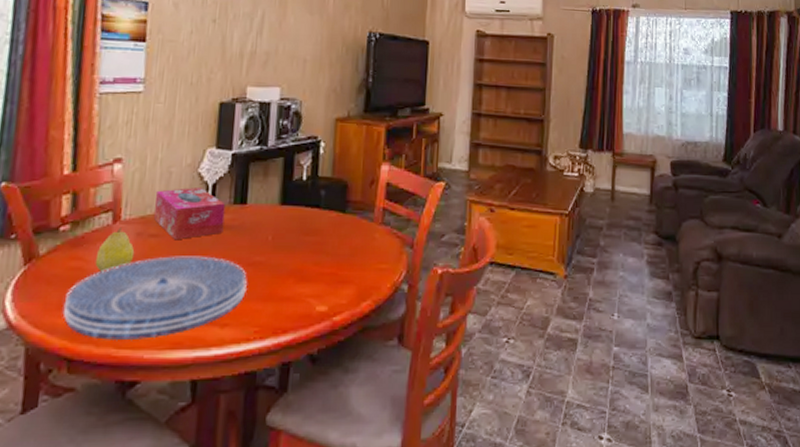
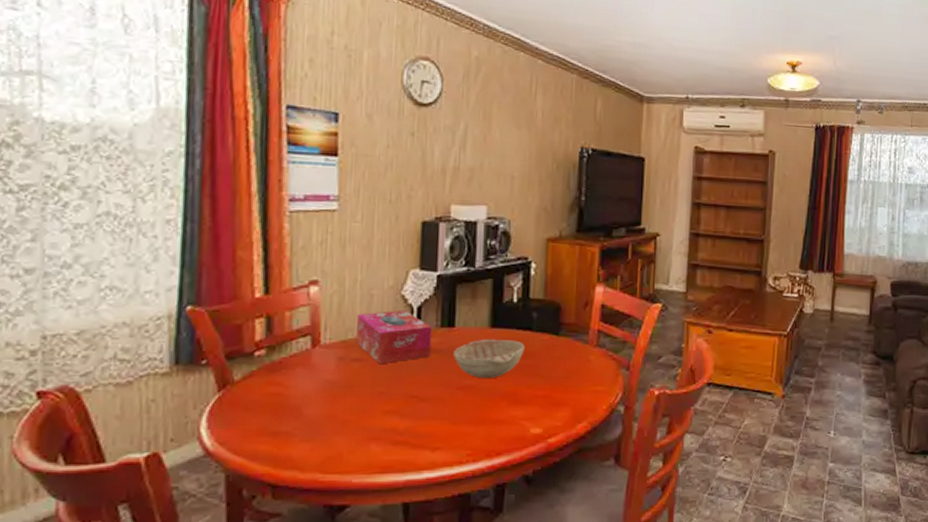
placemat: present [62,256,247,341] -> none [263,380,458,467]
fruit: present [95,226,135,273] -> none [295,351,337,398]
decorative bowl: none [245,216,313,256] -> present [453,339,525,379]

